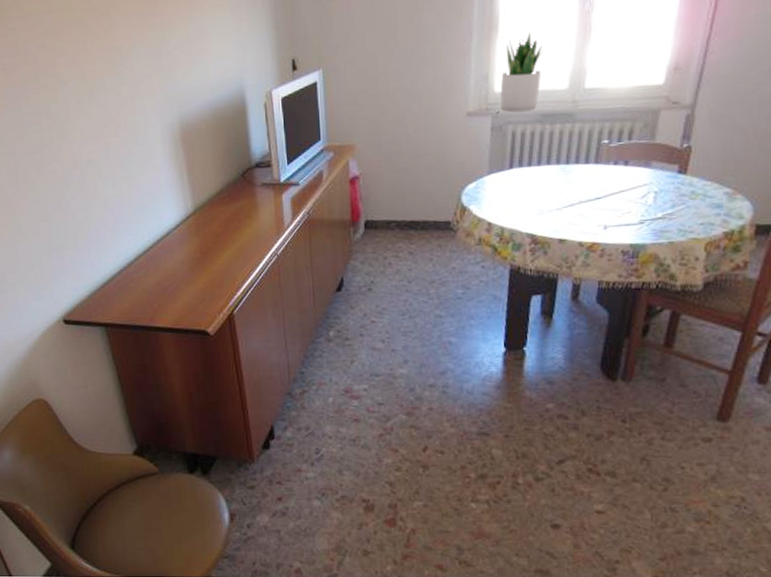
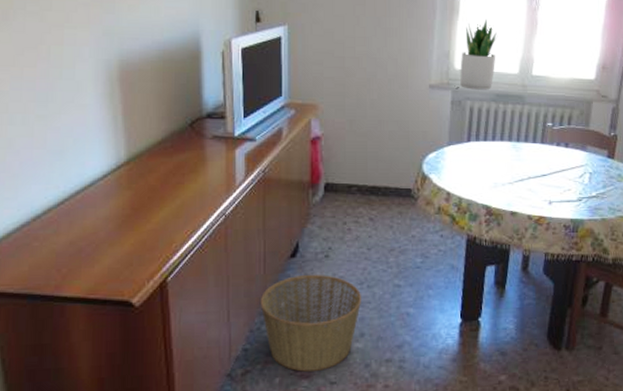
basket: none [311,306,405,393] -> present [260,274,362,372]

